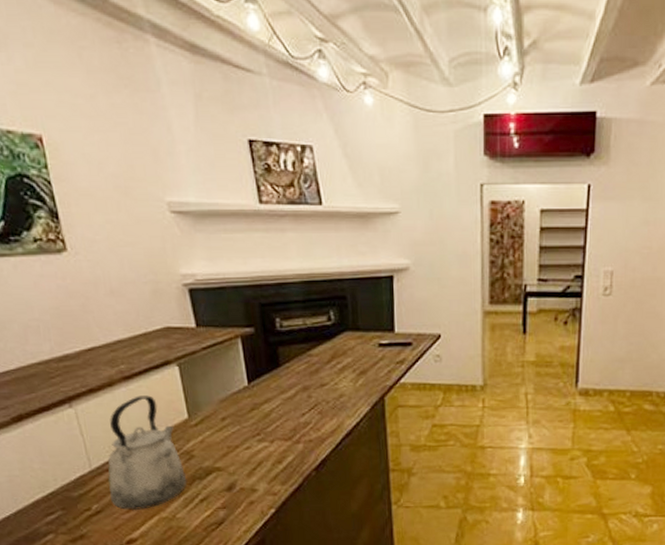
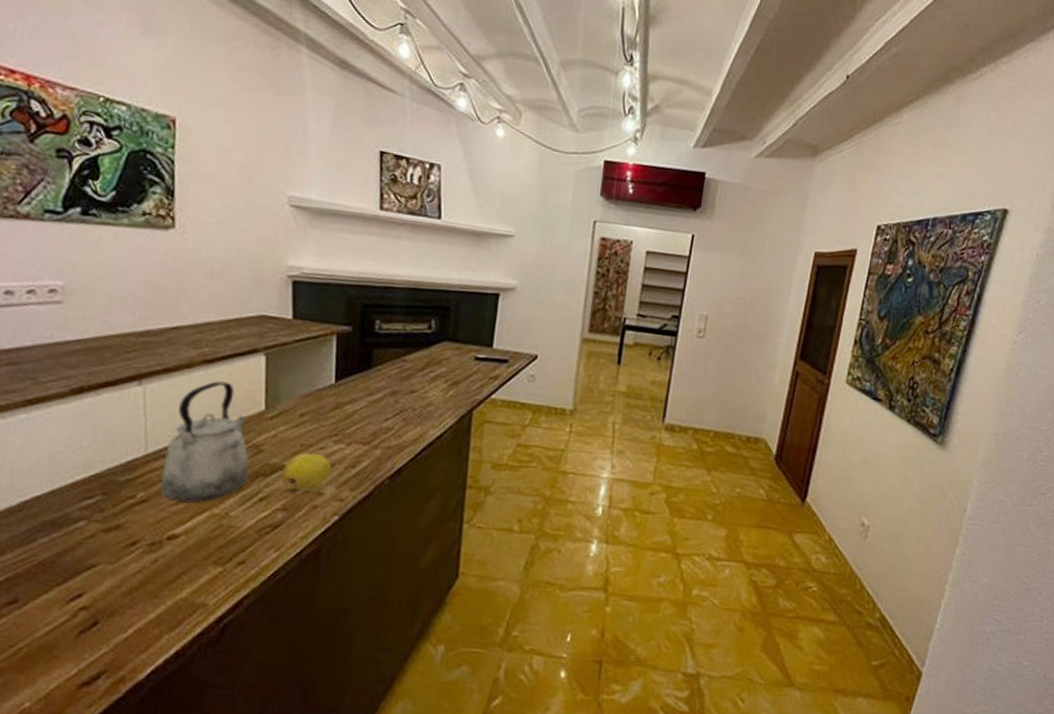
fruit: none [215,453,260,489] -> present [281,452,332,491]

